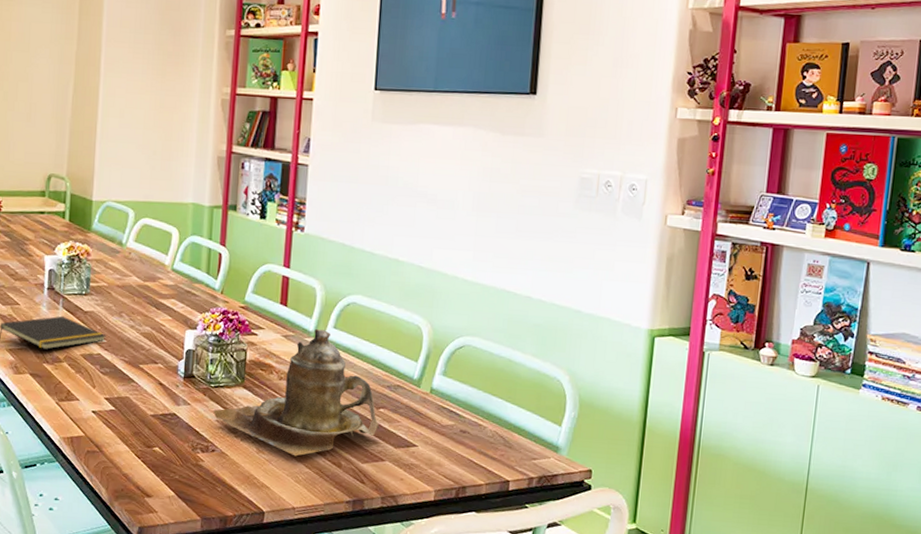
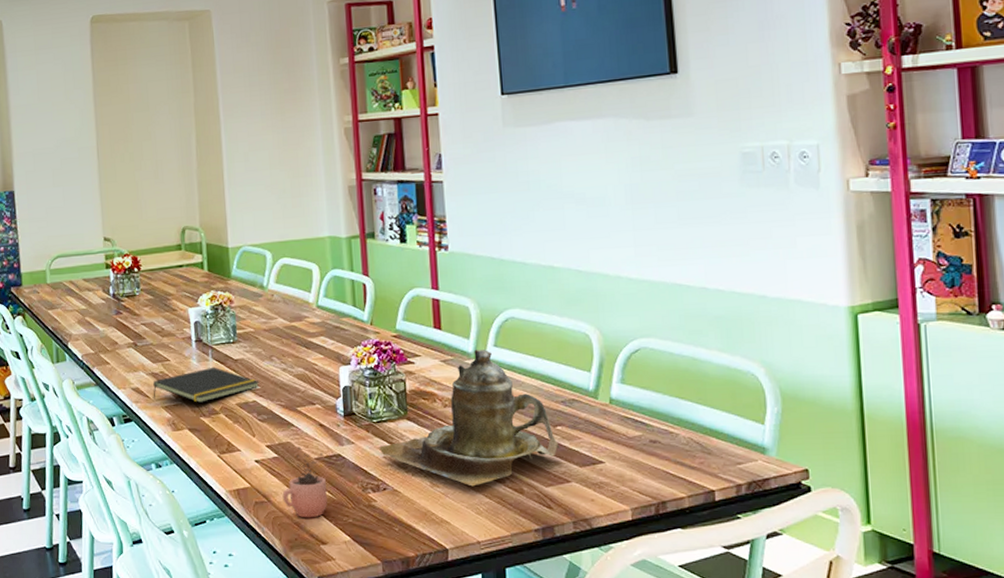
cocoa: none [114,402,159,471] -> present [282,446,327,518]

